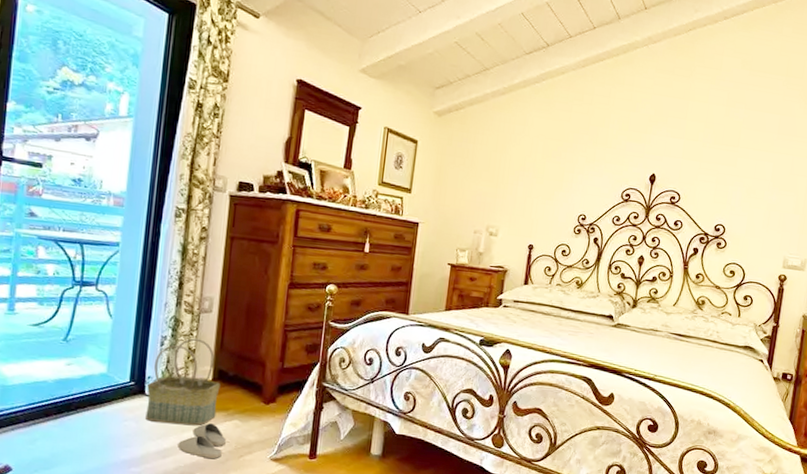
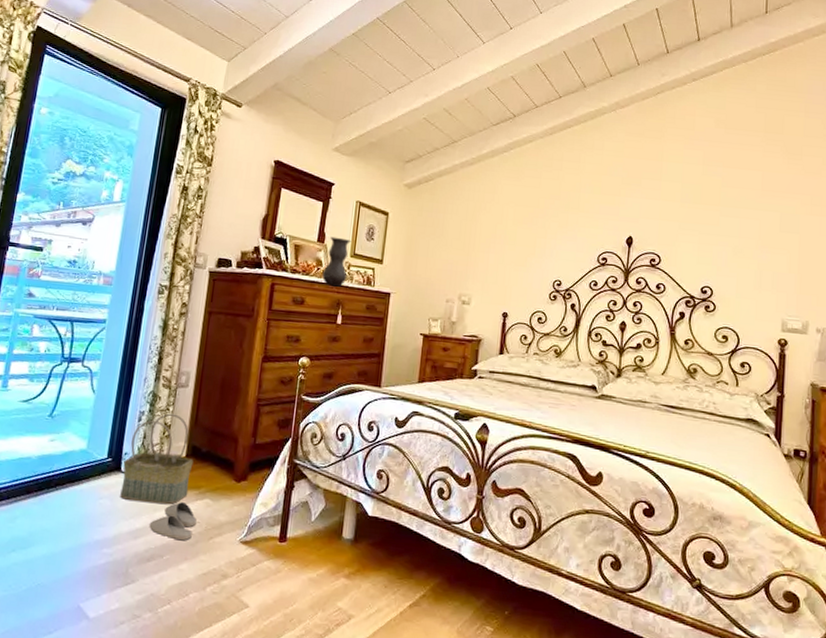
vase: none [349,163,379,215] -> present [322,236,351,287]

